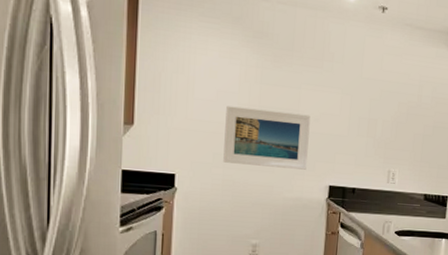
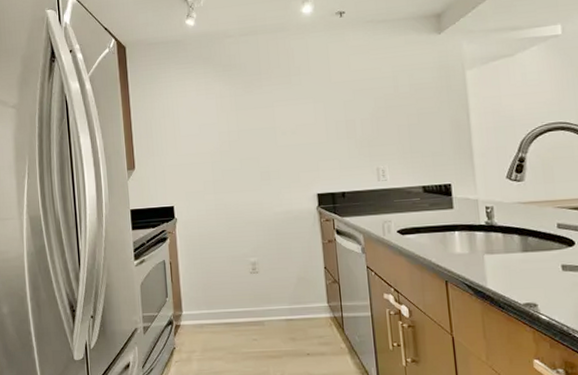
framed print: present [223,105,311,170] -> none [209,129,292,188]

